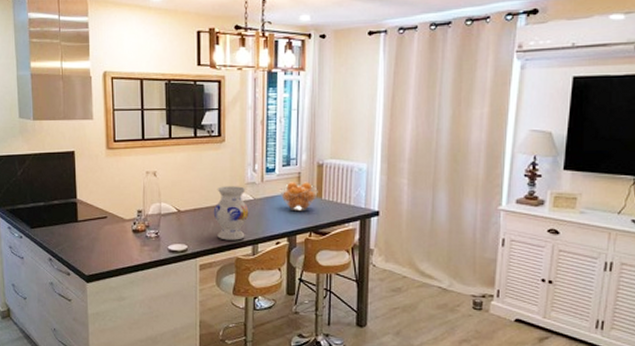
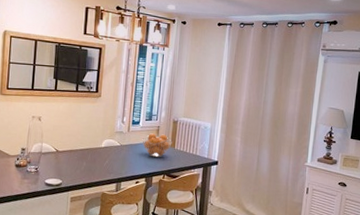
vase: present [213,186,249,241] -> none [86,133,116,179]

